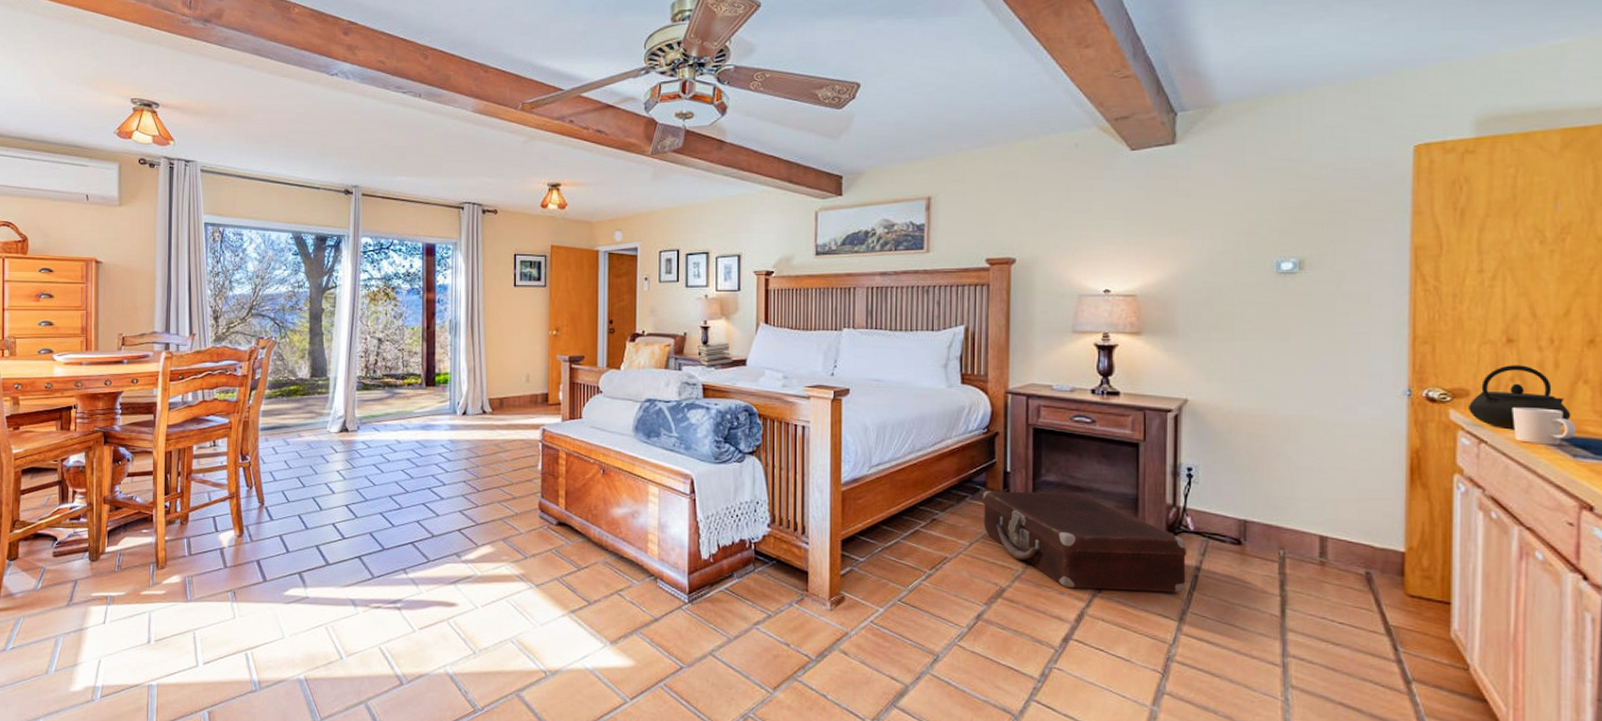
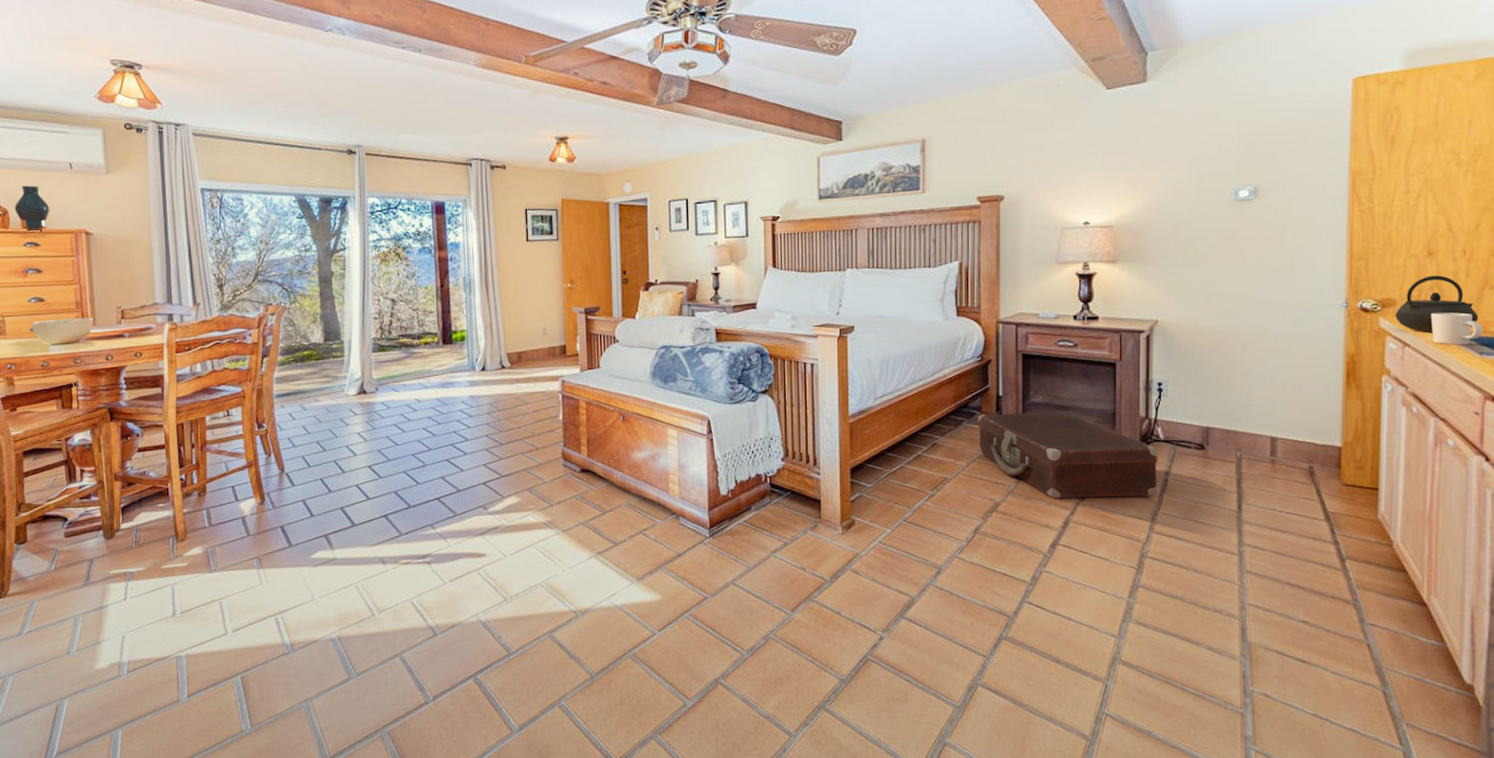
vase: none [33,214,65,259] -> present [14,185,50,233]
bowl: none [40,342,96,368] -> present [31,317,94,345]
books: present [697,342,733,367] -> none [709,287,744,312]

